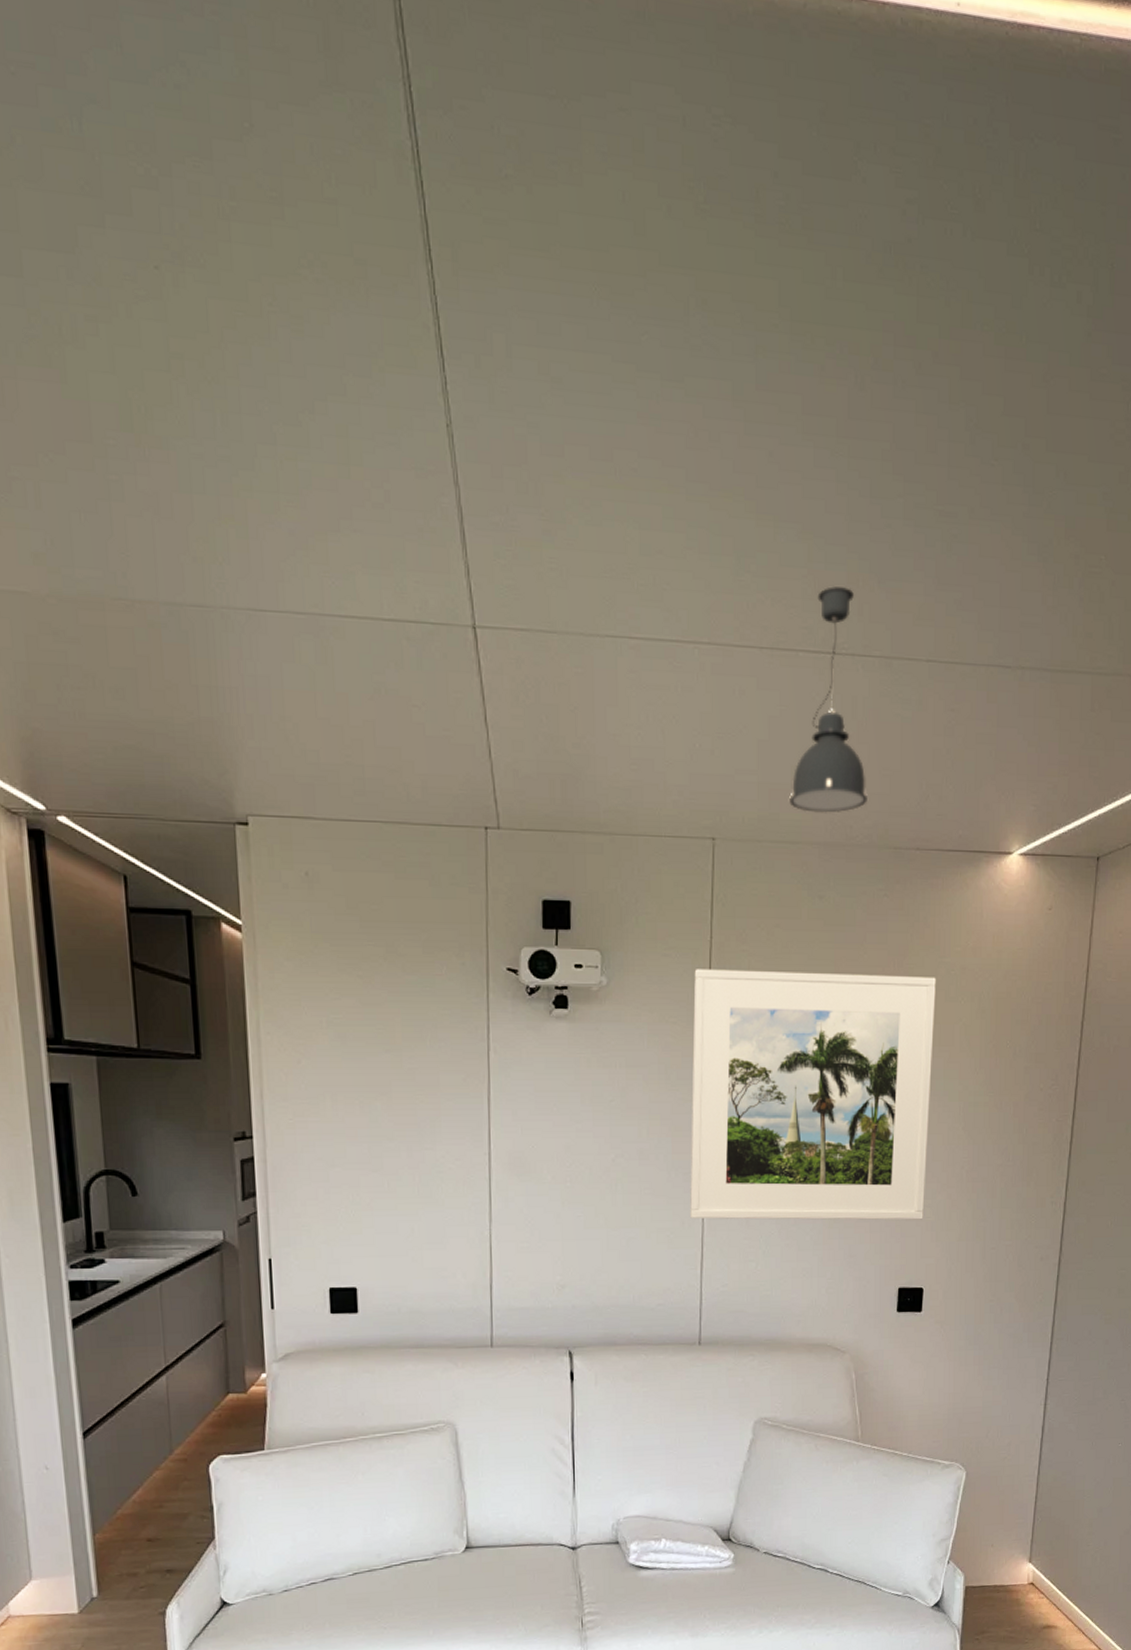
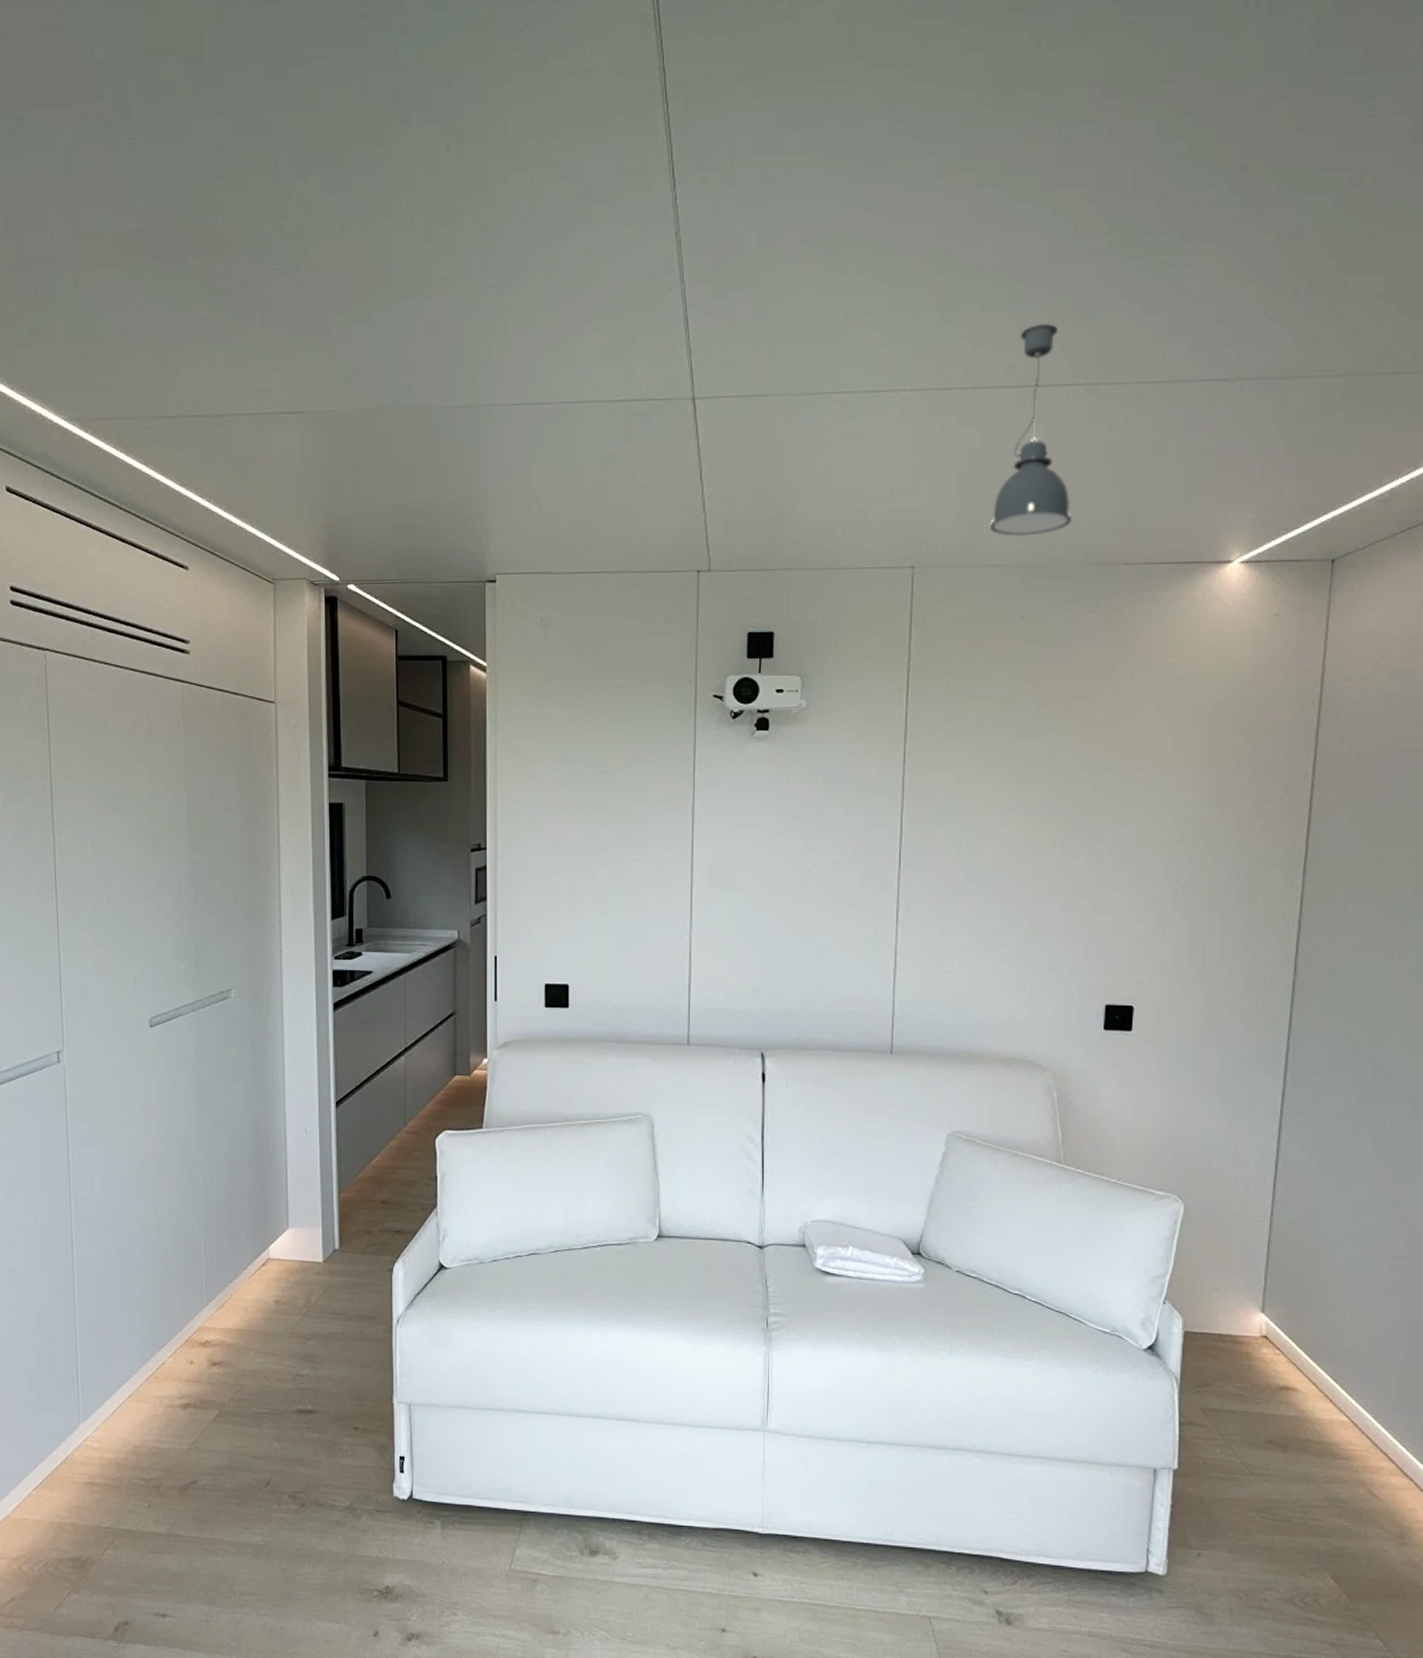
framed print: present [690,969,936,1220] -> none [884,688,1147,935]

